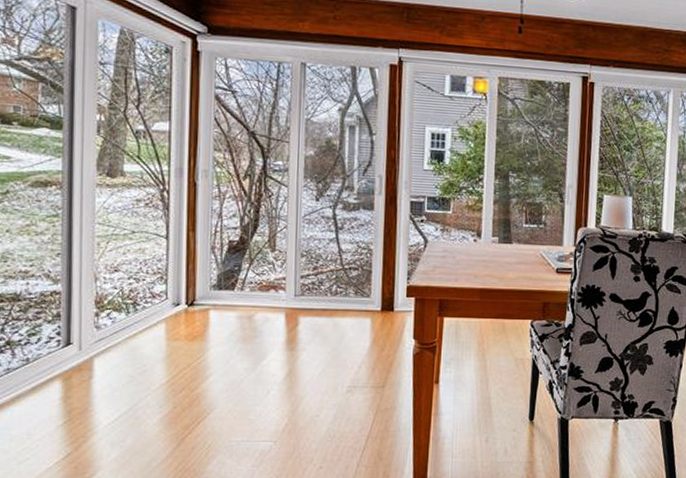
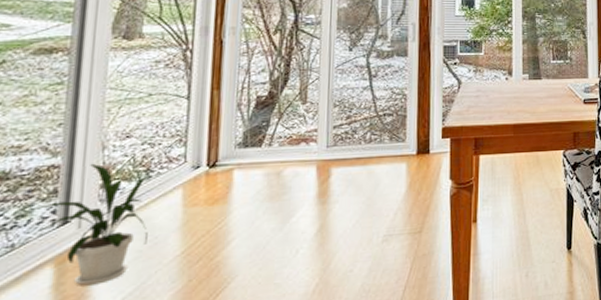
house plant: none [31,292,139,401] -> present [20,163,153,286]

